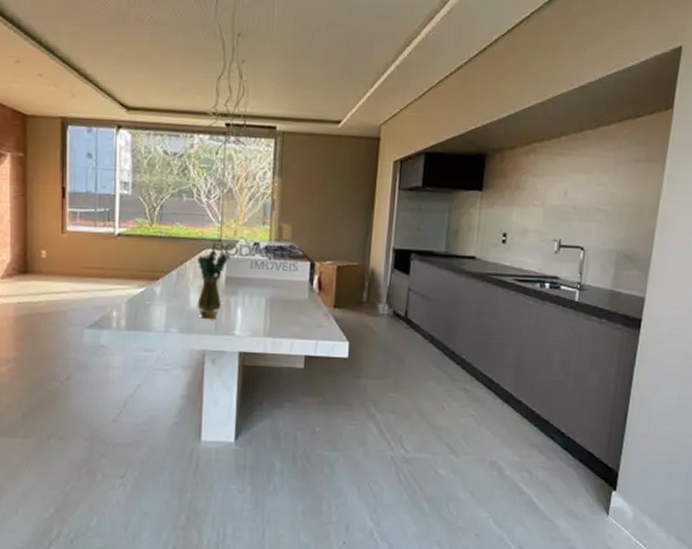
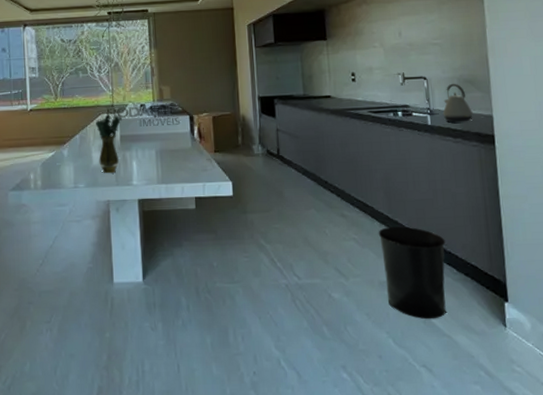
waste bin: none [495,406,567,502] -> present [378,226,446,319]
kettle: none [593,257,625,302] -> present [442,83,473,123]

